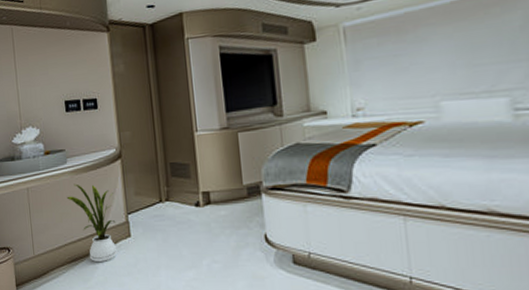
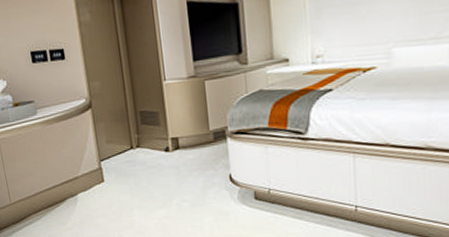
house plant: present [66,183,118,263] -> none [39,134,92,207]

